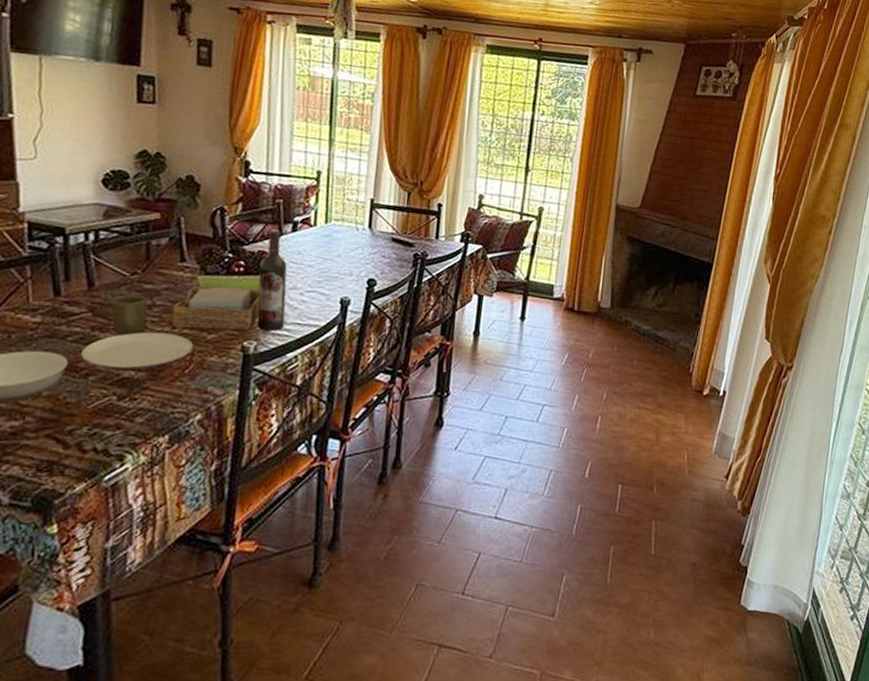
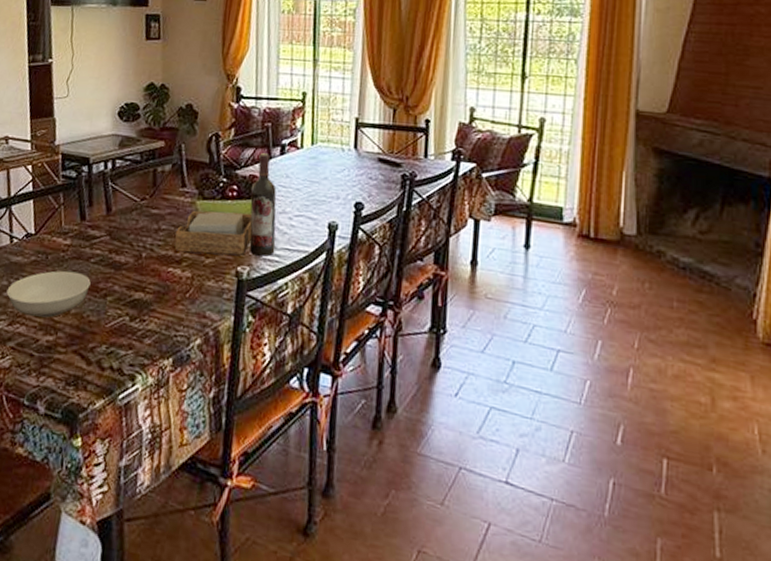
plate: present [81,331,194,371] -> none [101,255,194,293]
cup: present [112,294,147,336] -> none [125,219,154,259]

